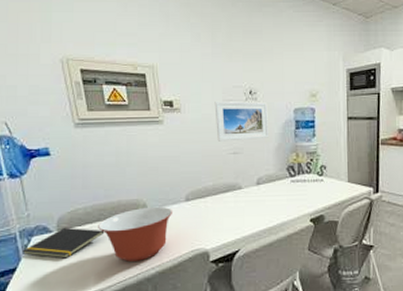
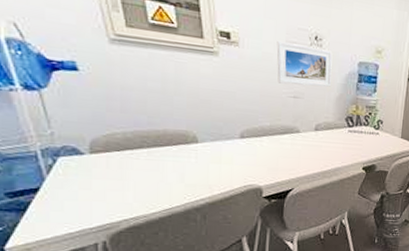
notepad: present [21,227,105,259] -> none [45,150,148,183]
mixing bowl: present [98,206,172,262] -> none [140,139,225,191]

